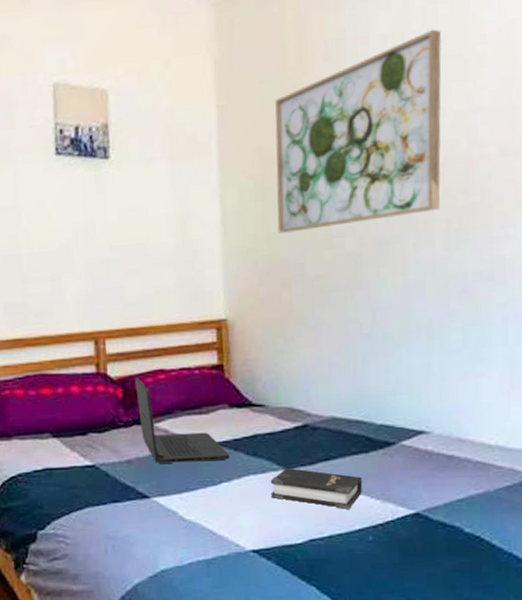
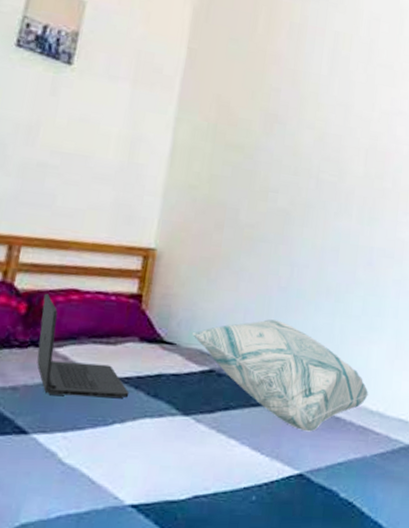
hardback book: present [270,468,363,509] -> none [163,414,257,464]
wall art: present [275,29,442,233] -> none [221,40,380,188]
decorative pillow: none [278,368,484,473] -> present [191,319,369,432]

